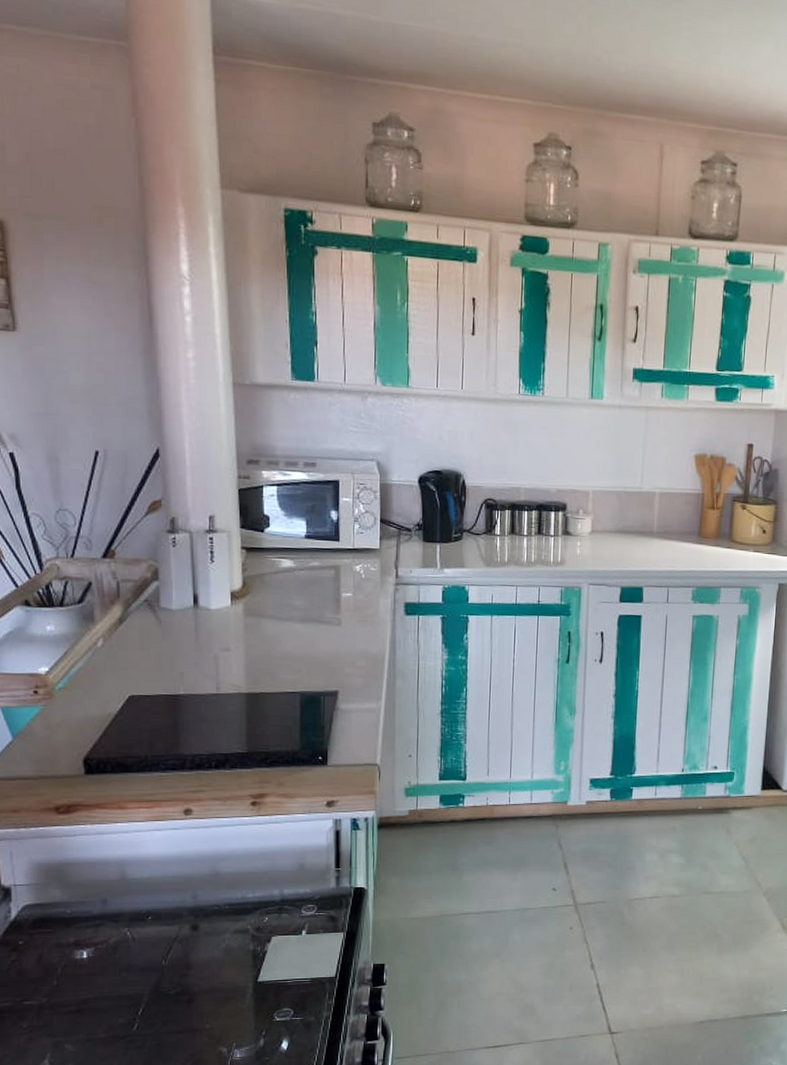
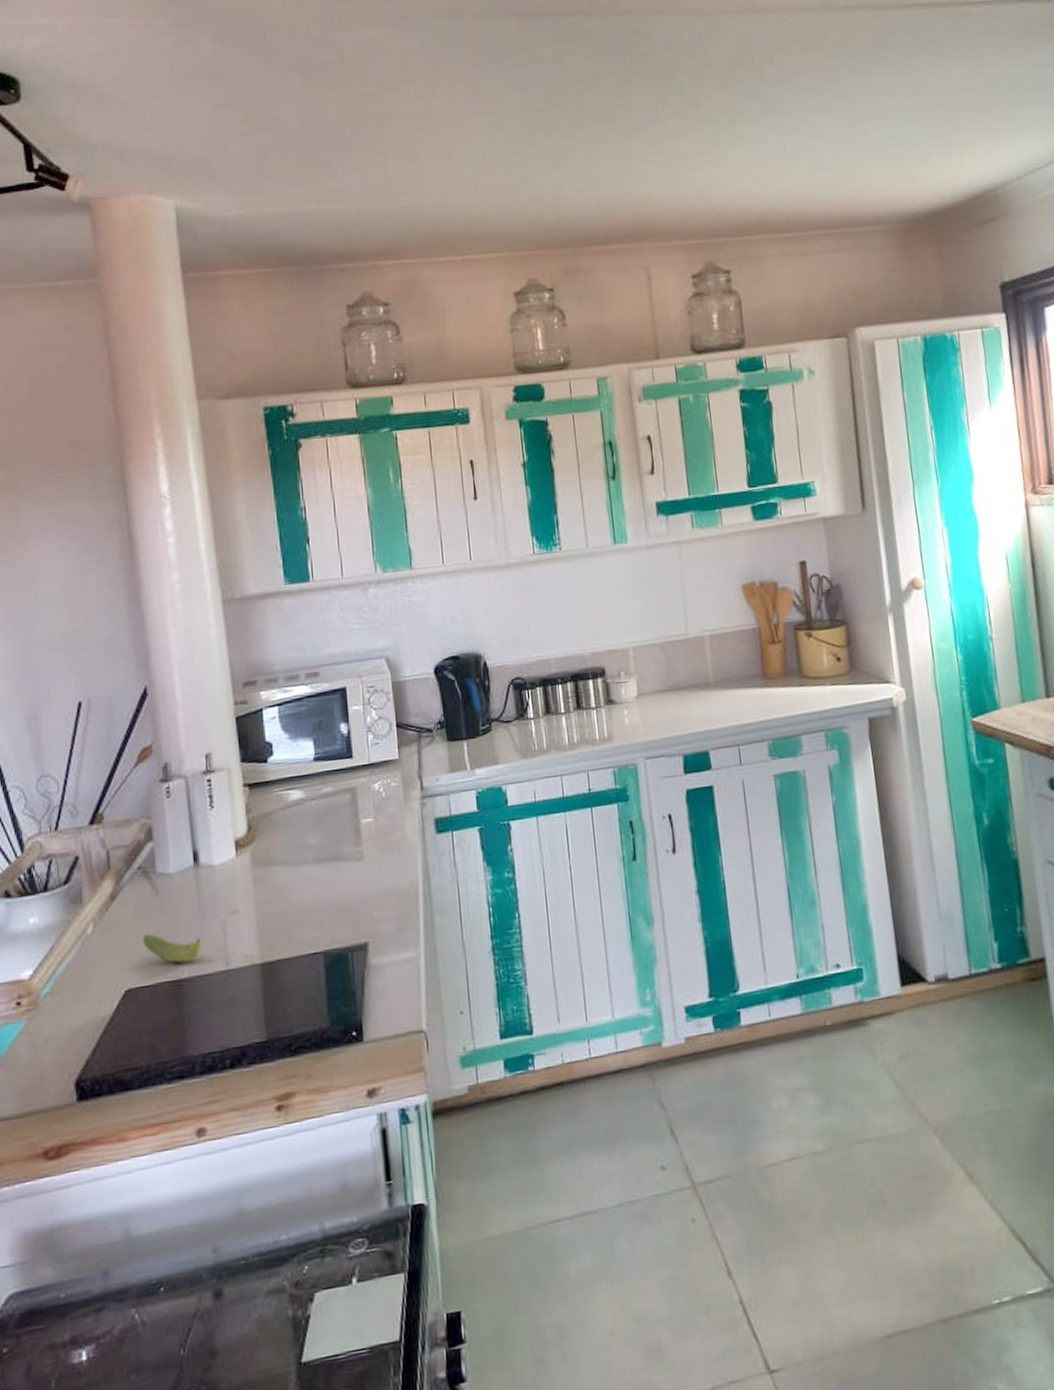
banana: none [146,654,196,682] -> present [143,933,201,963]

